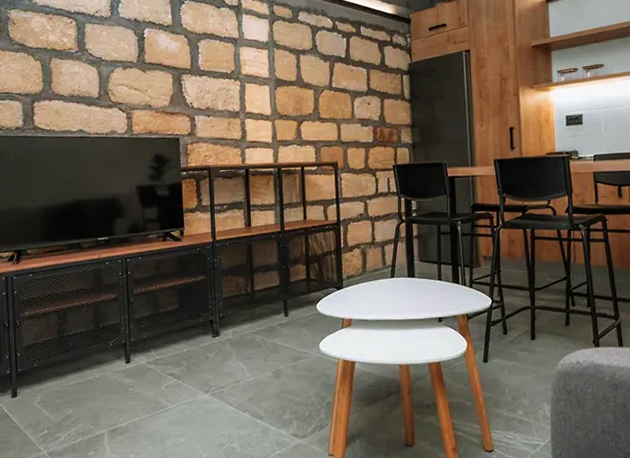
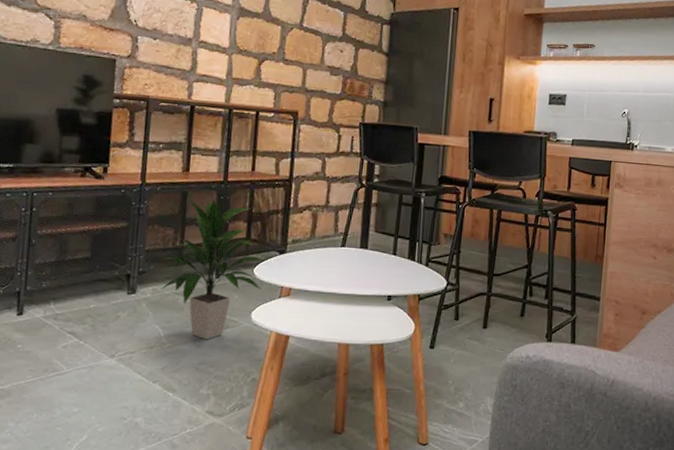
indoor plant: none [239,247,326,372] -> present [161,198,266,340]

